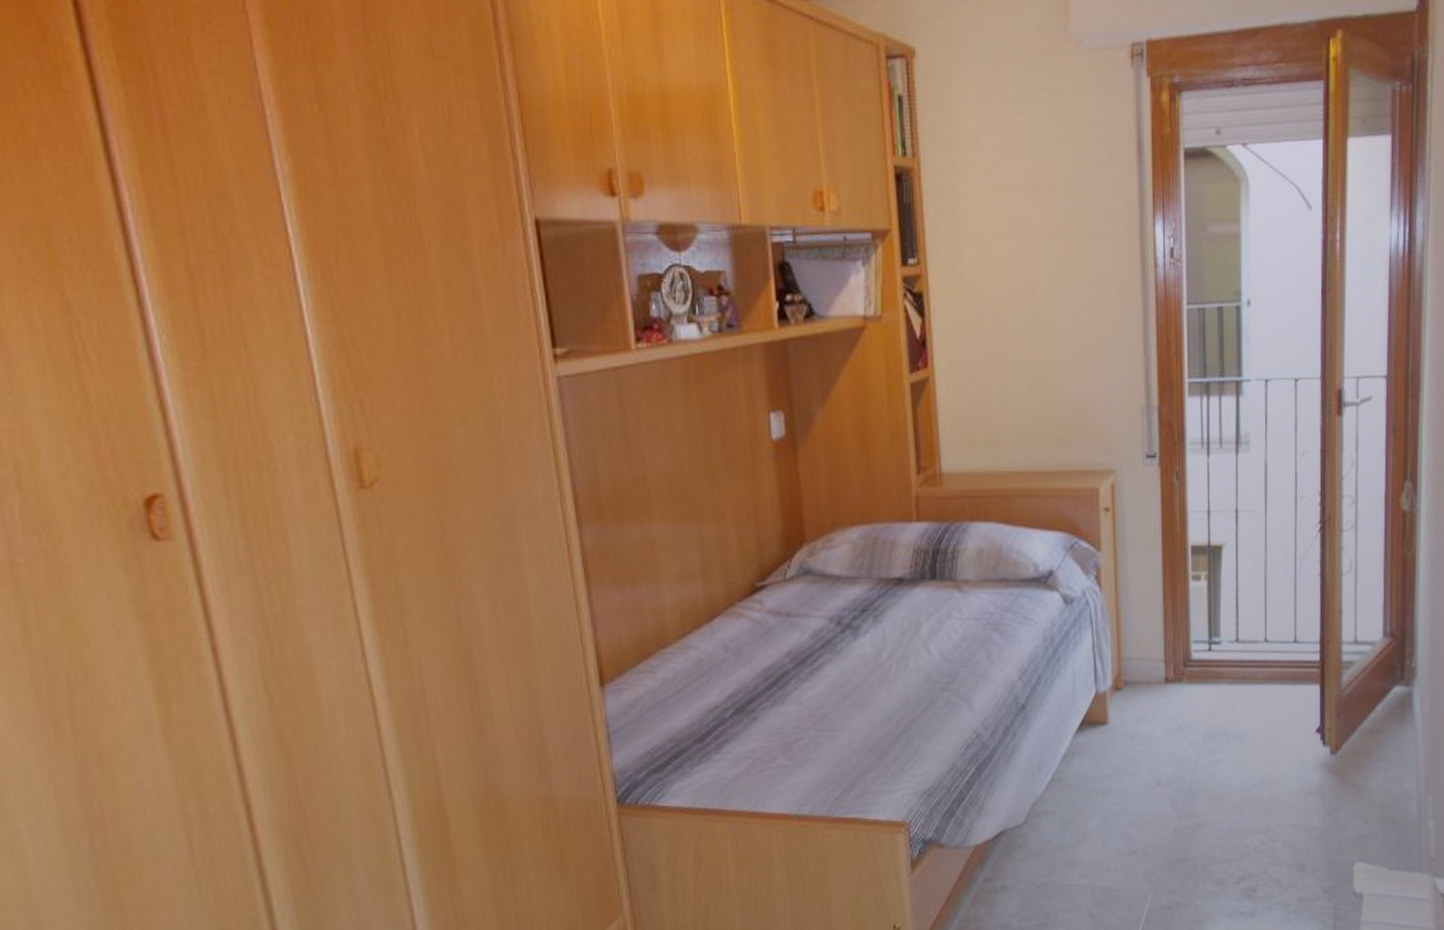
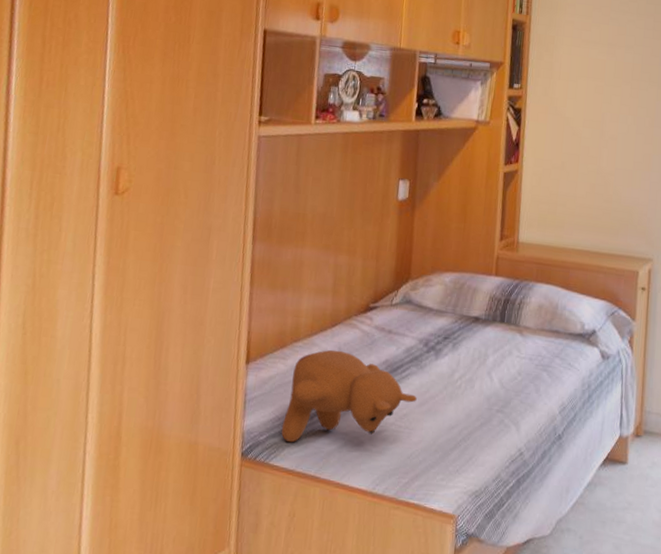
teddy bear: none [664,649,837,775] -> present [281,349,417,443]

